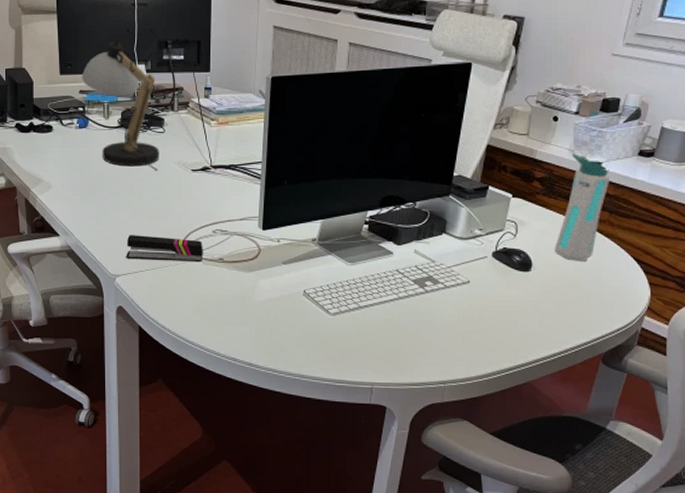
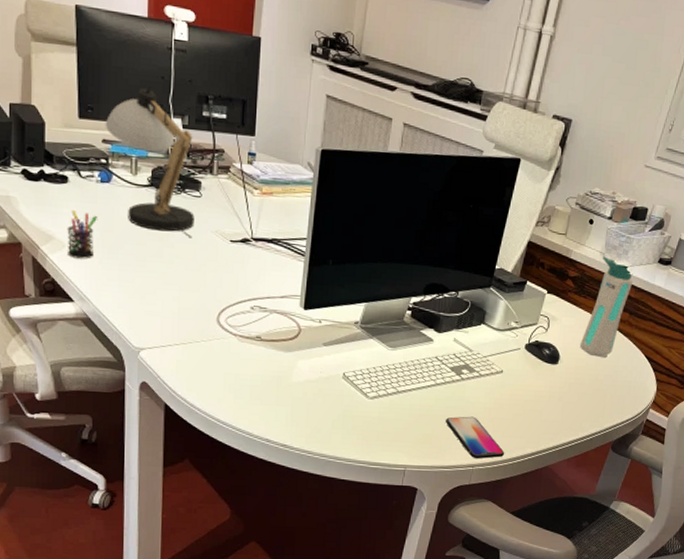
pen holder: none [52,154,78,197] -> present [67,209,98,259]
stapler: present [126,235,203,263] -> none [152,306,240,340]
smartphone: none [412,330,479,376] -> present [446,416,505,459]

